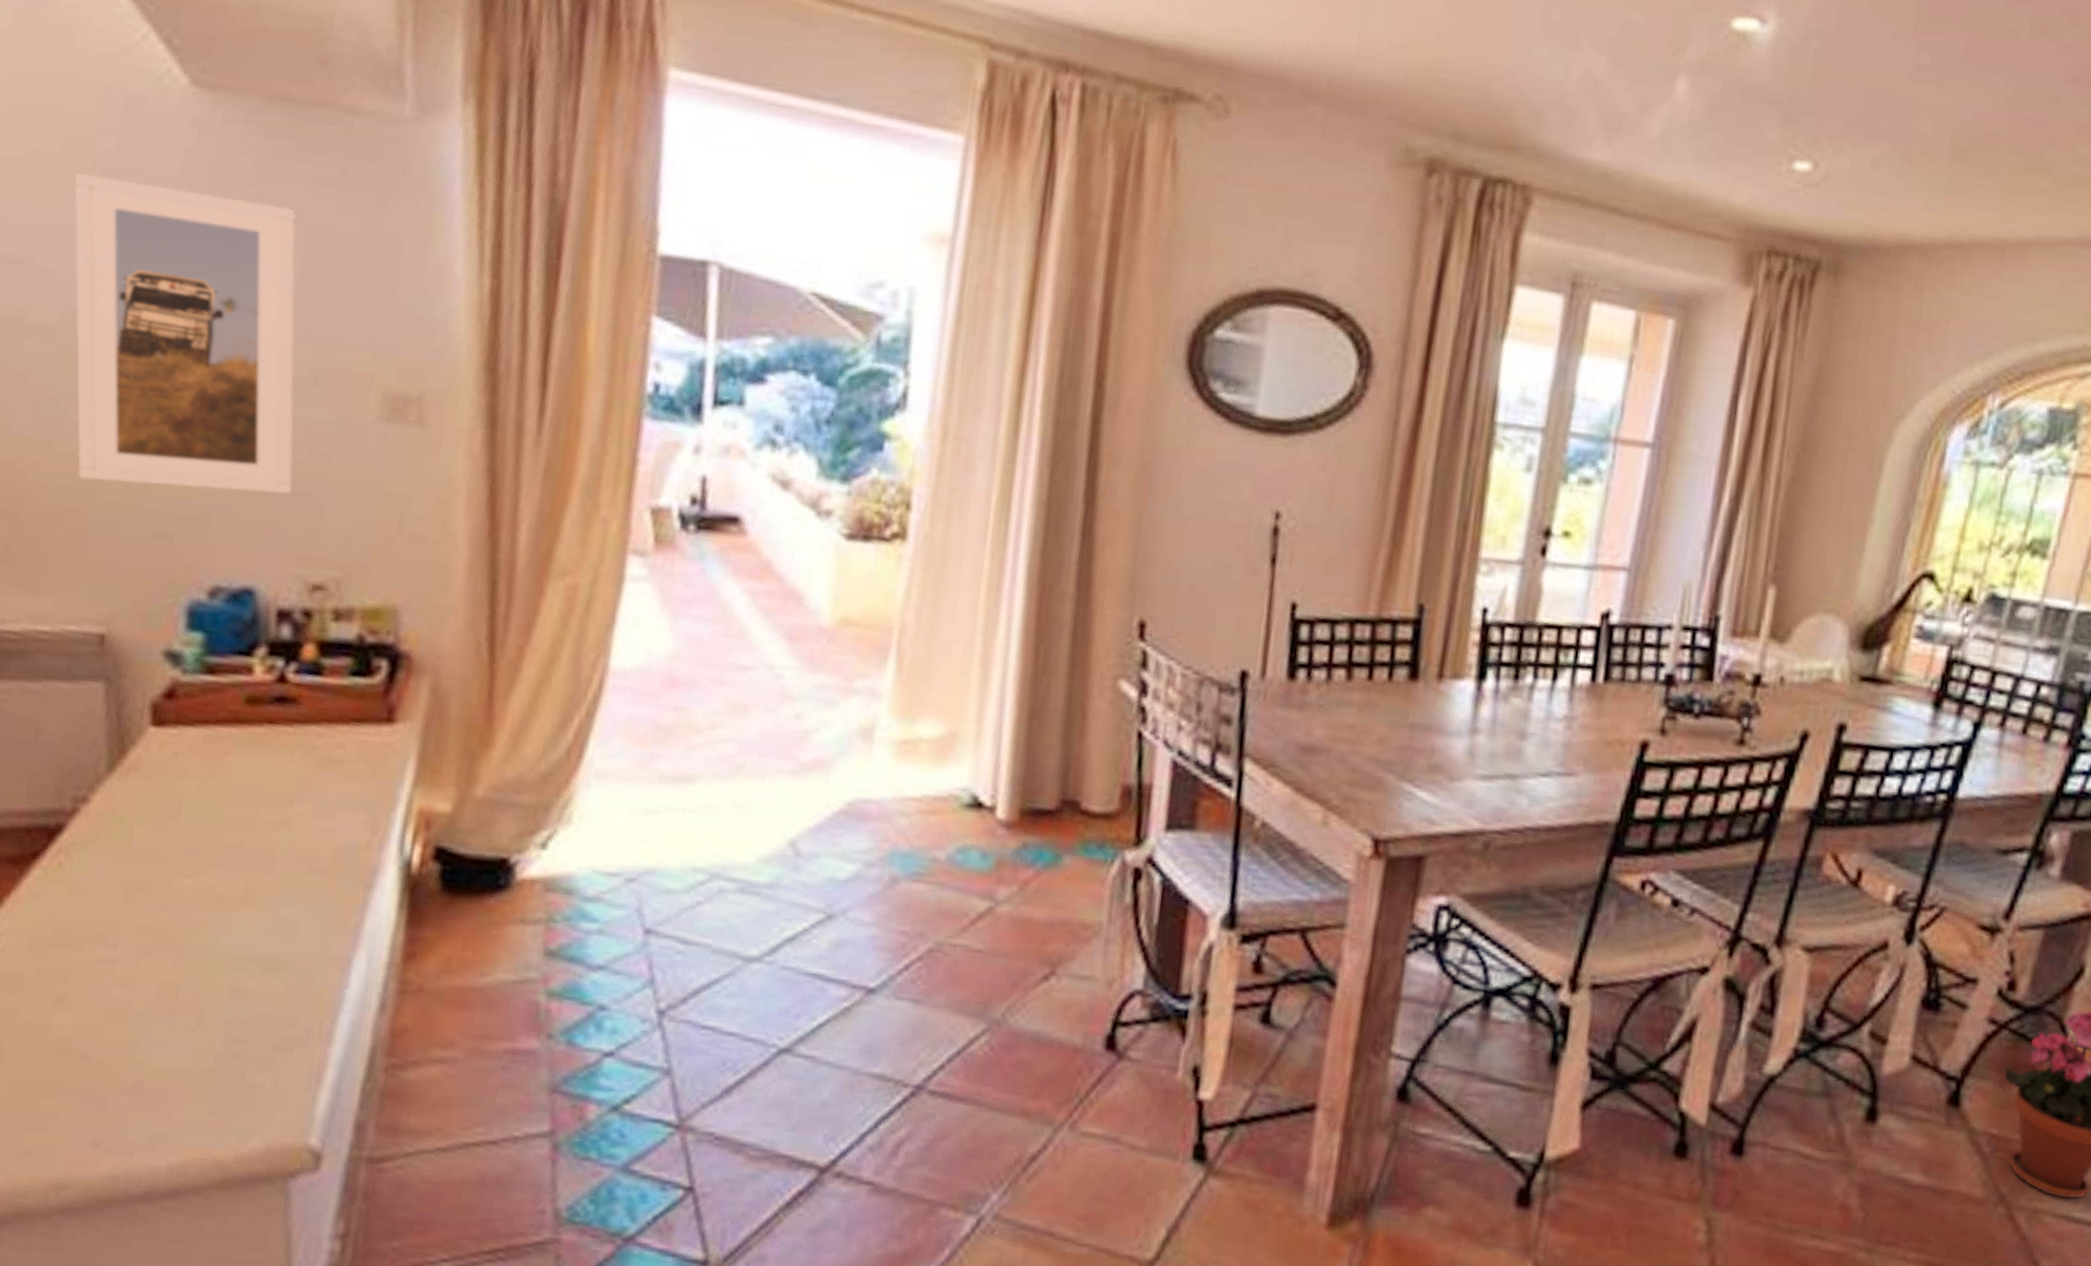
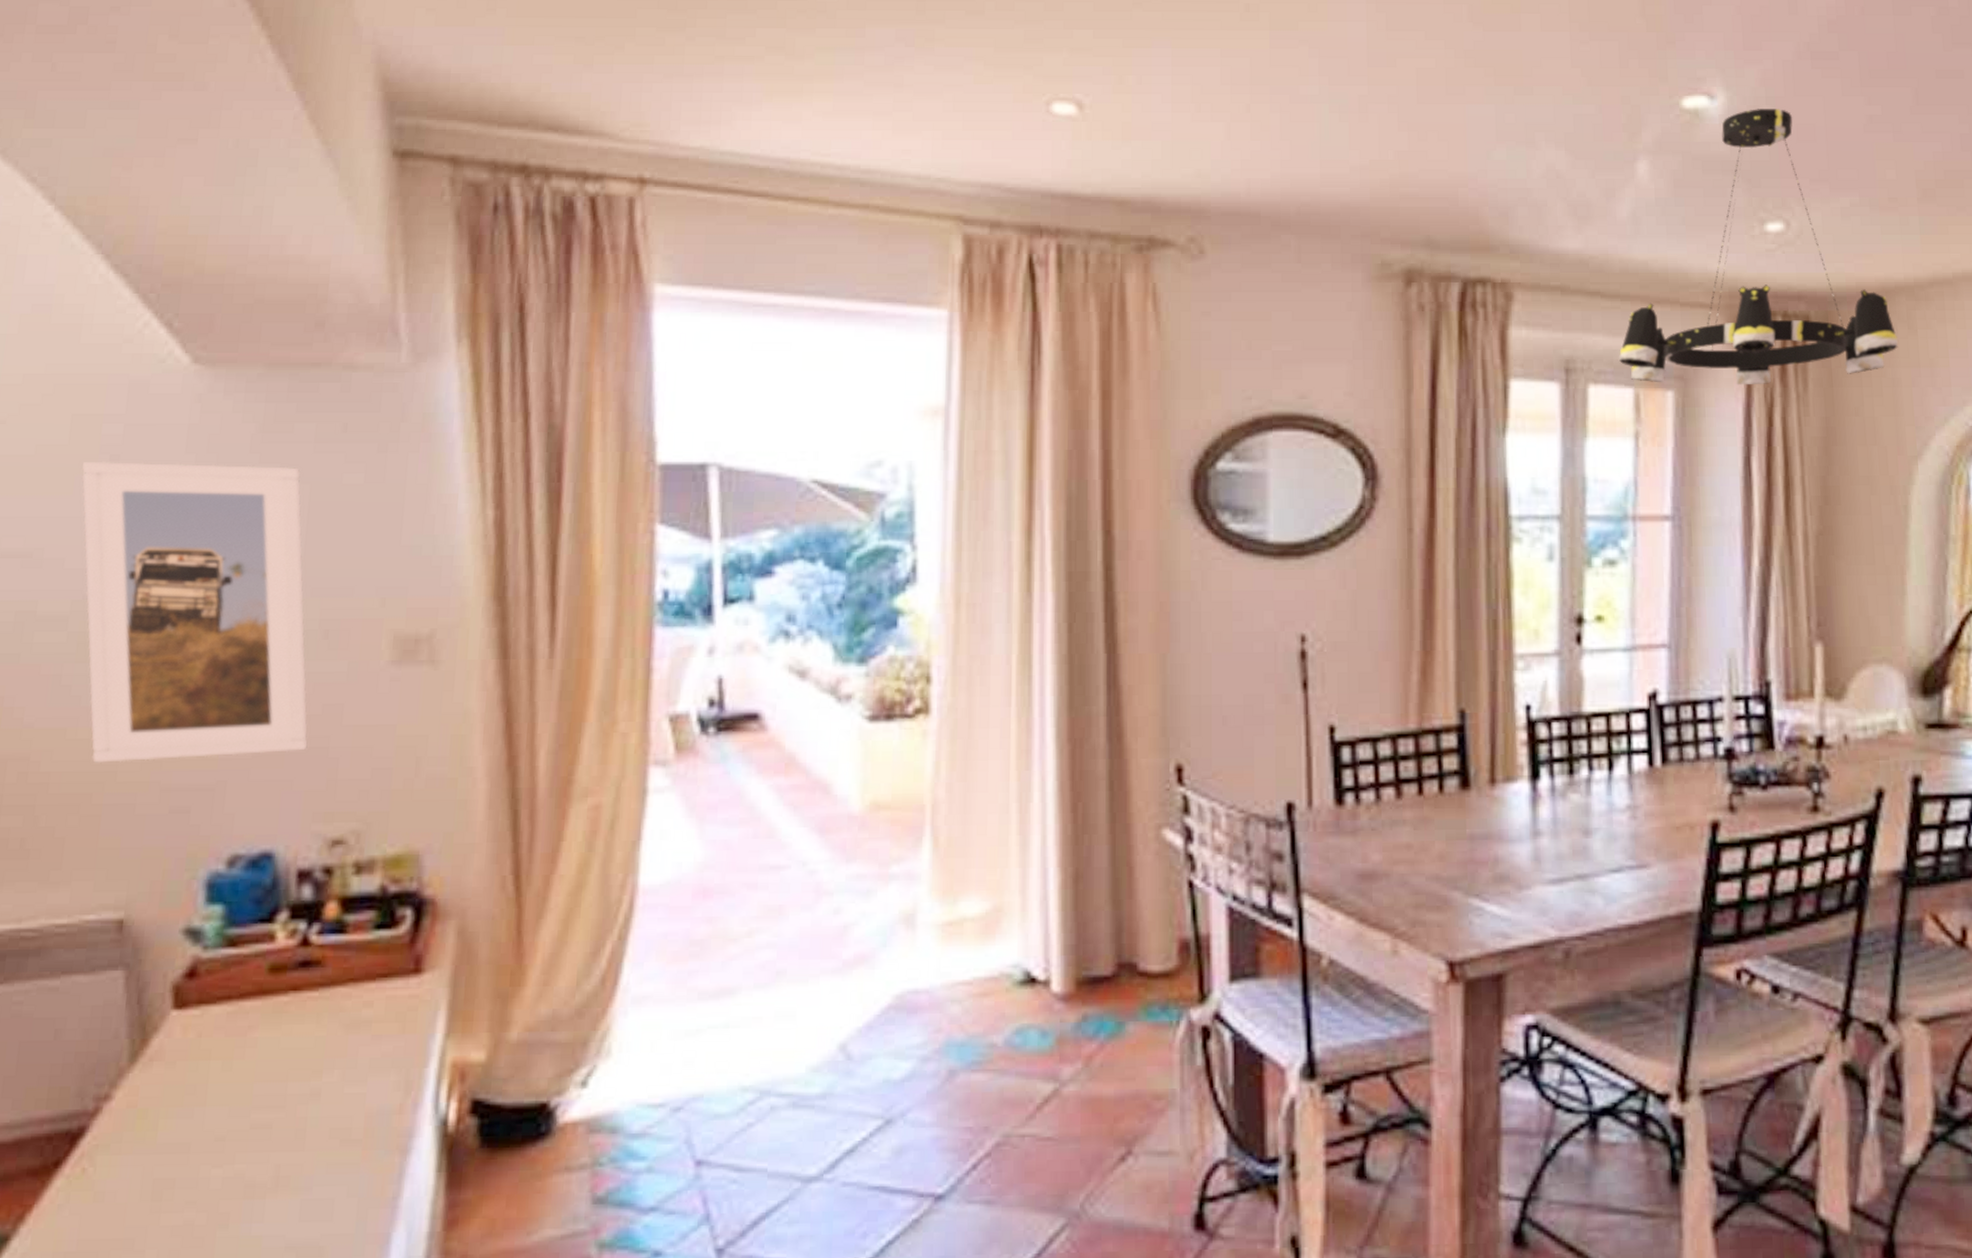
chandelier: none [1625,40,1903,327] -> present [1618,109,1898,385]

